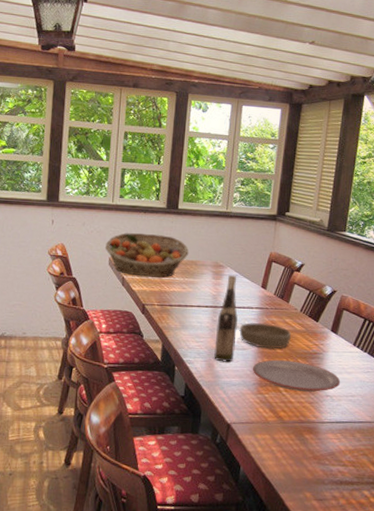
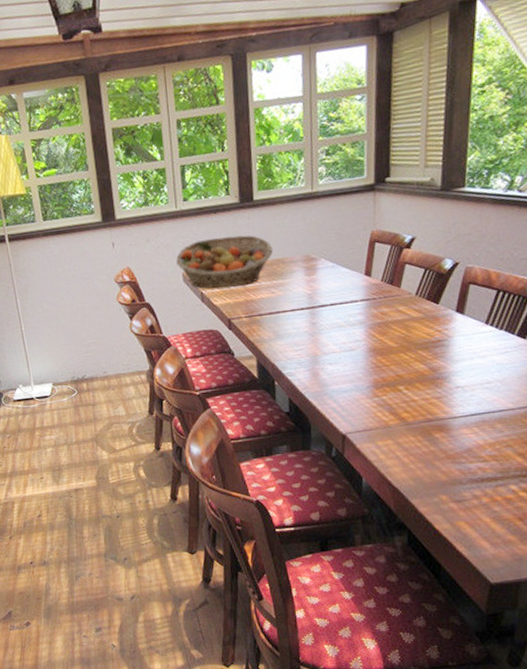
wine bottle: present [214,275,238,363] -> none [316,267,342,369]
bowl: present [239,322,291,349] -> none [343,315,407,346]
plate: present [253,359,341,392] -> none [365,353,473,388]

